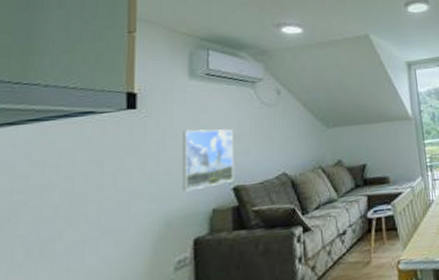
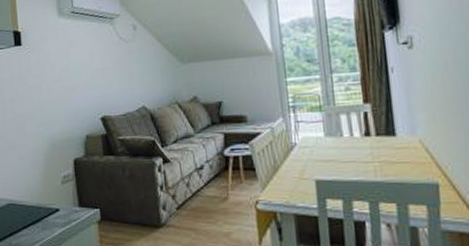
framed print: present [183,129,233,192] -> none [58,63,101,119]

